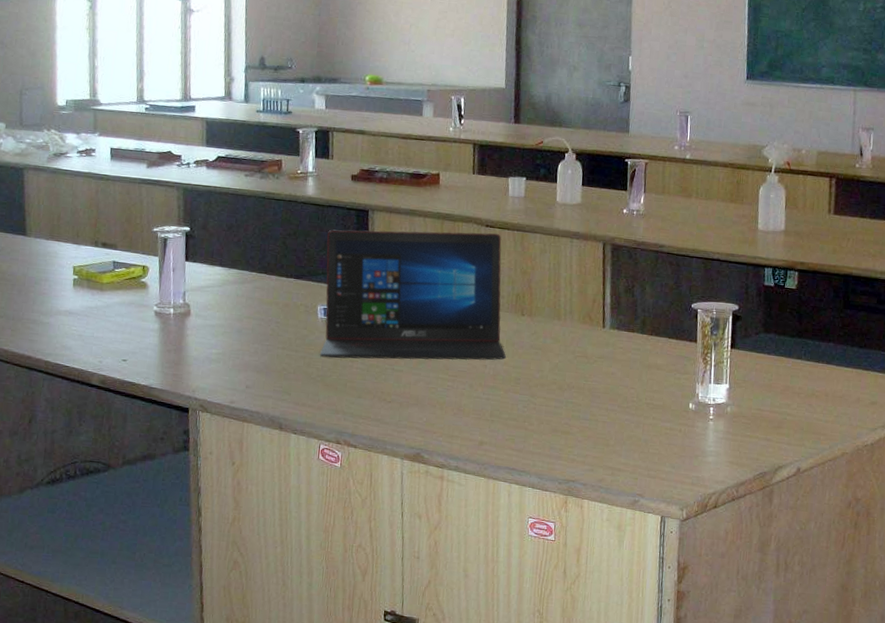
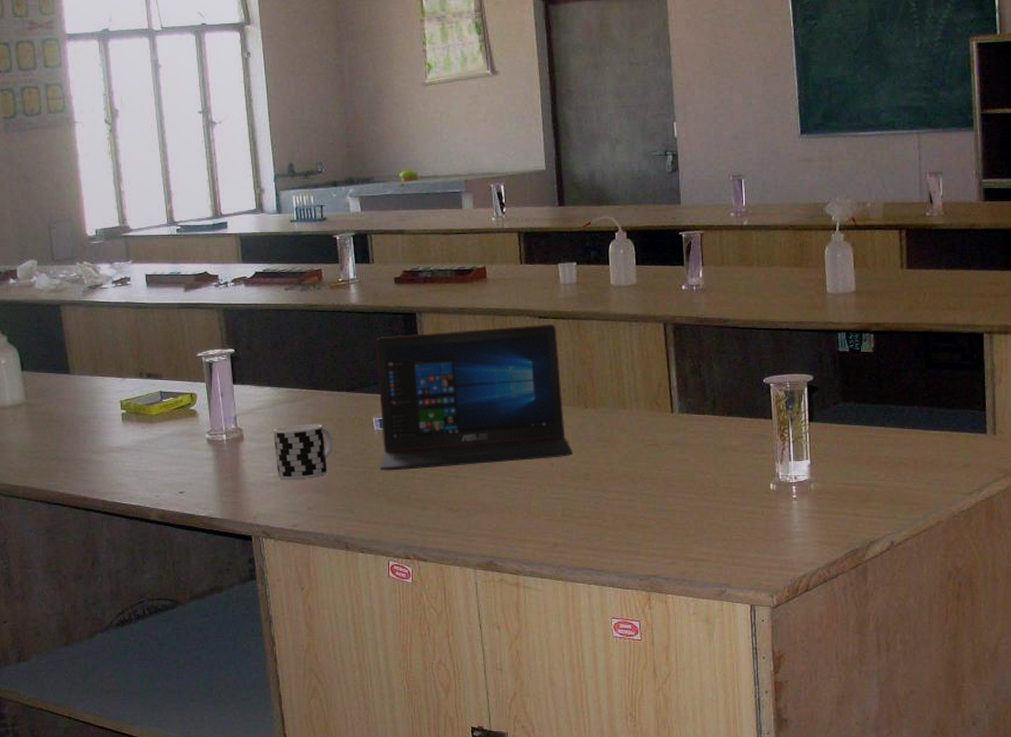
cup: none [219,305,278,359] -> present [274,424,333,480]

